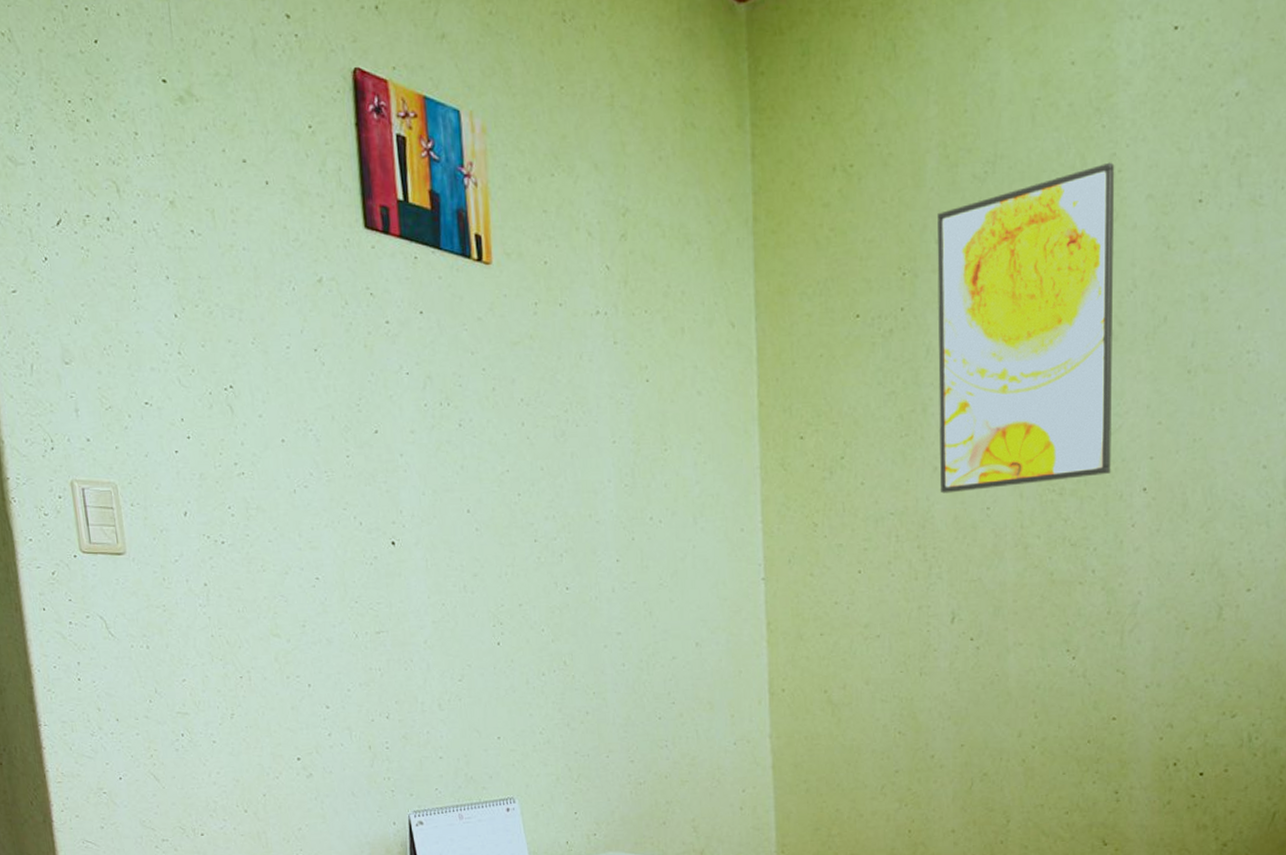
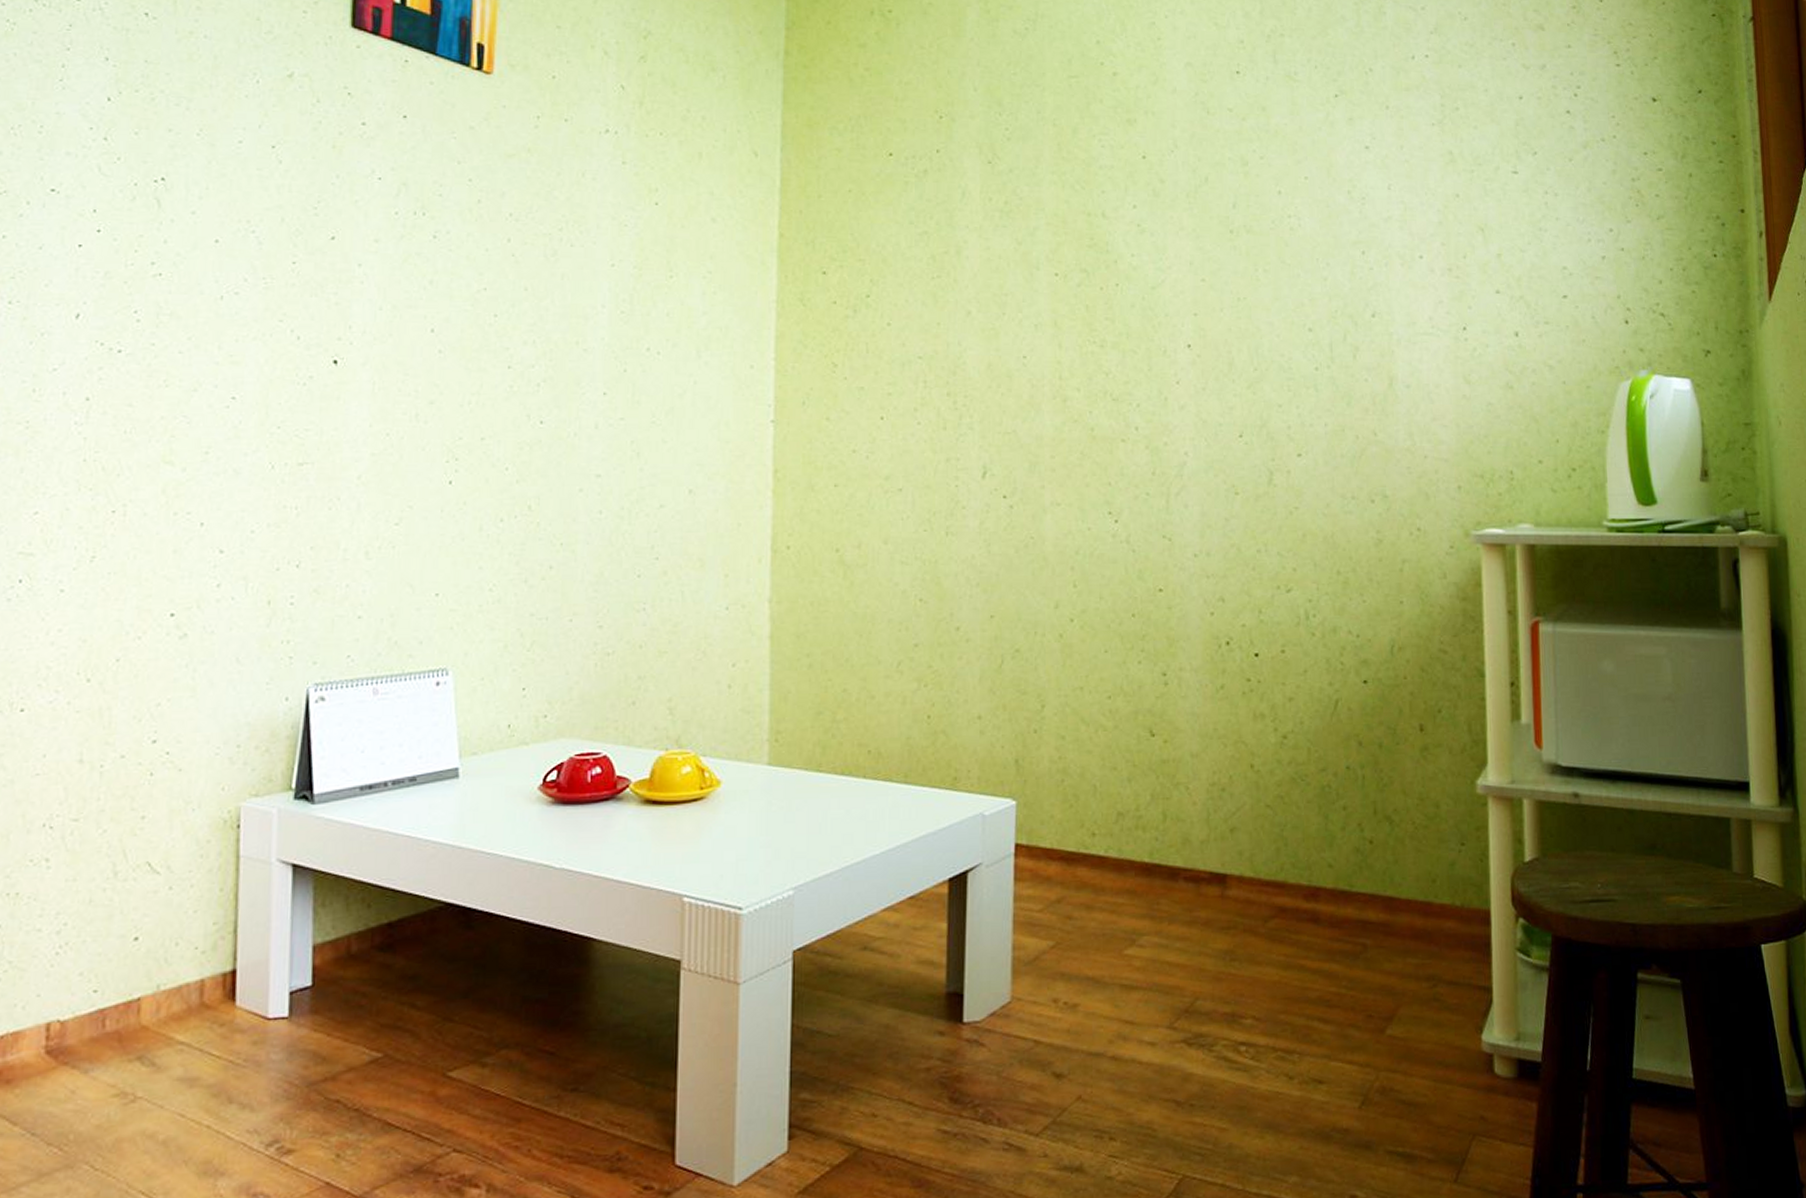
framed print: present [937,162,1115,494] -> none [973,30,1155,339]

